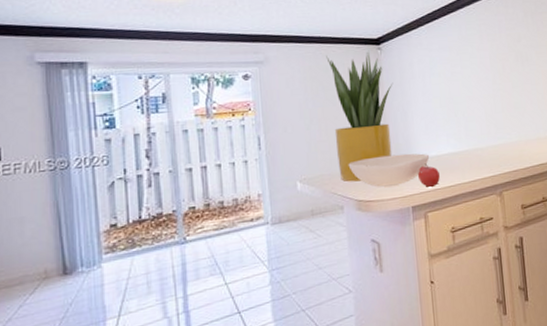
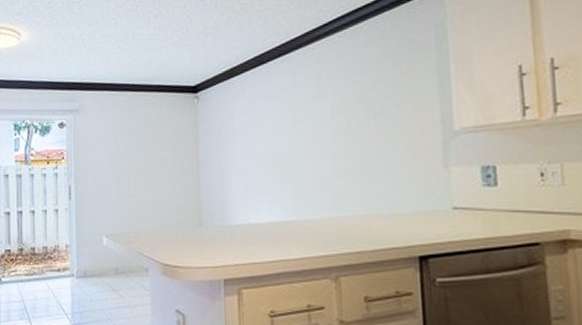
planter: present [326,51,393,182] -> none [139,100,210,243]
bowl: present [348,153,430,187] -> none [156,217,248,253]
fruit: present [417,163,440,188] -> none [232,231,259,261]

